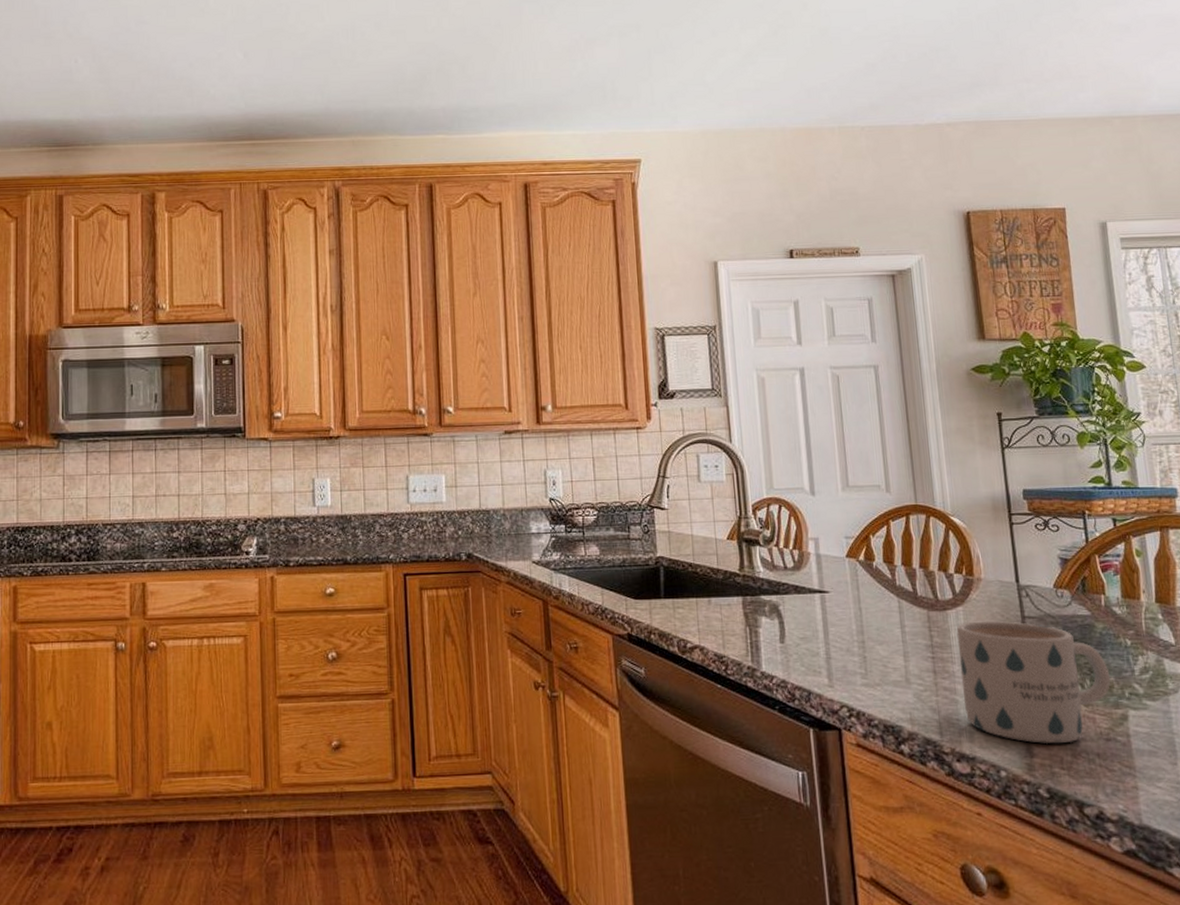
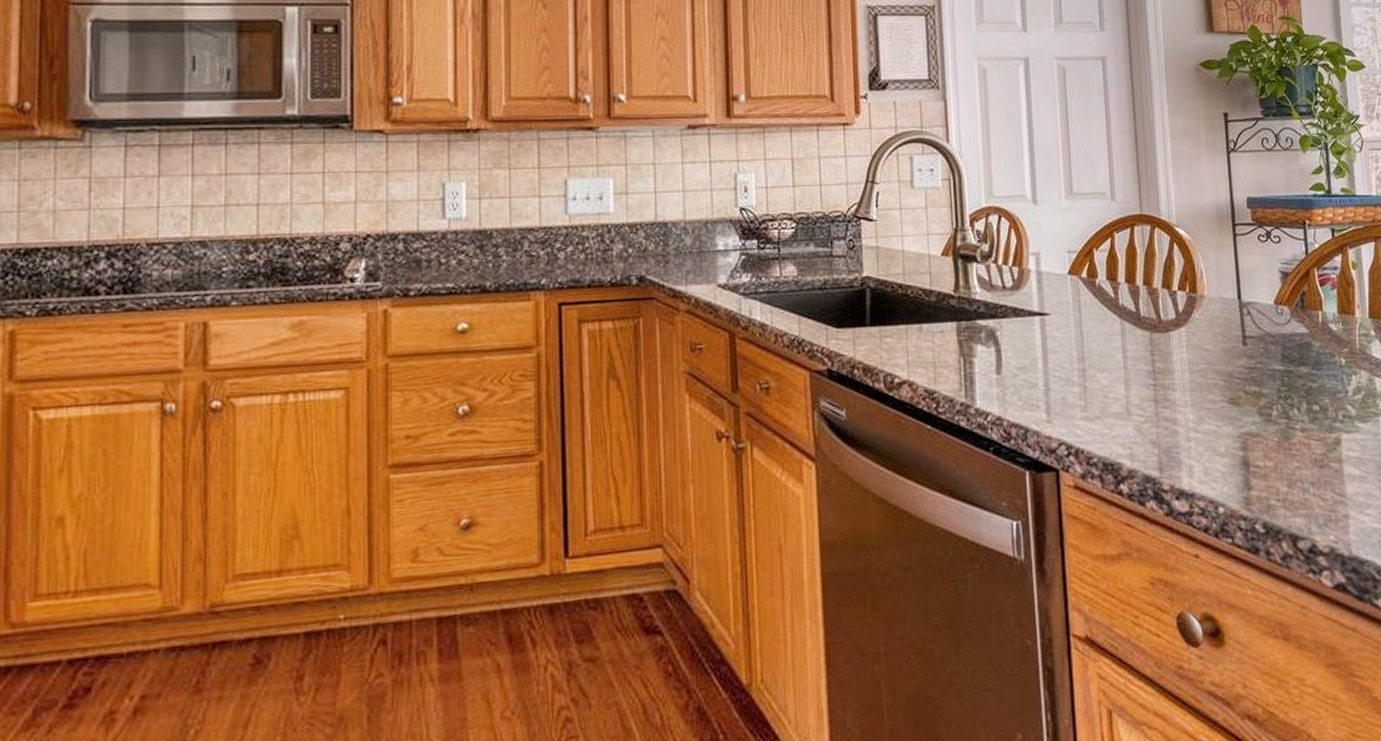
mug: present [956,621,1111,744] -> none [1178,342,1326,474]

